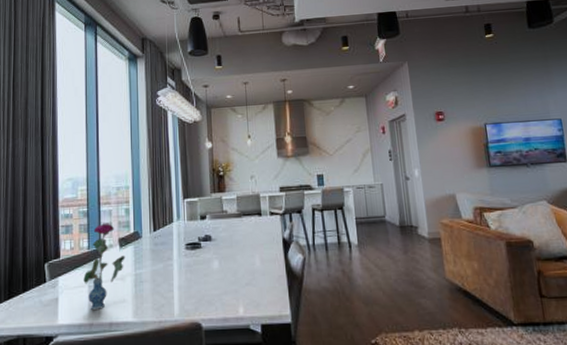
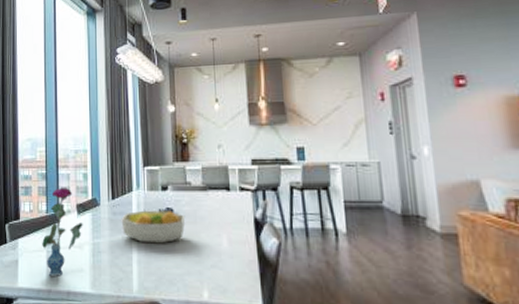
fruit bowl: none [162,237,223,270] -> present [121,210,186,244]

